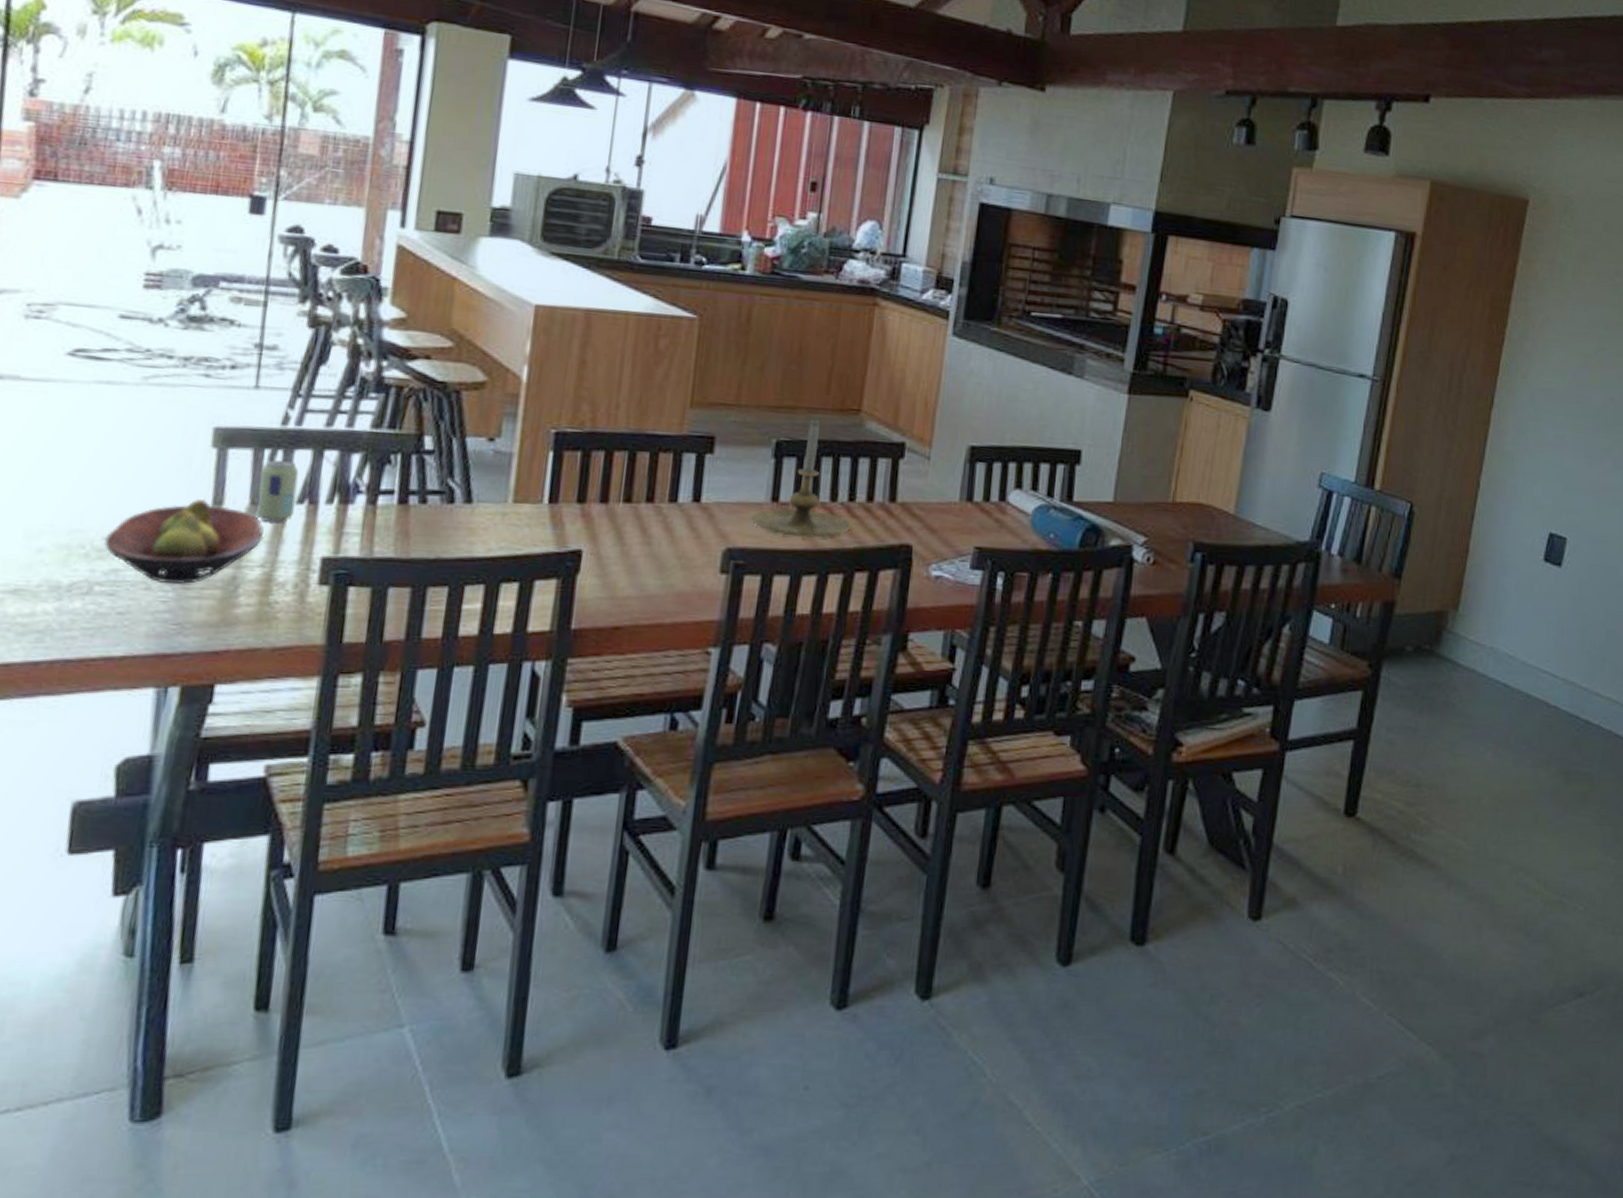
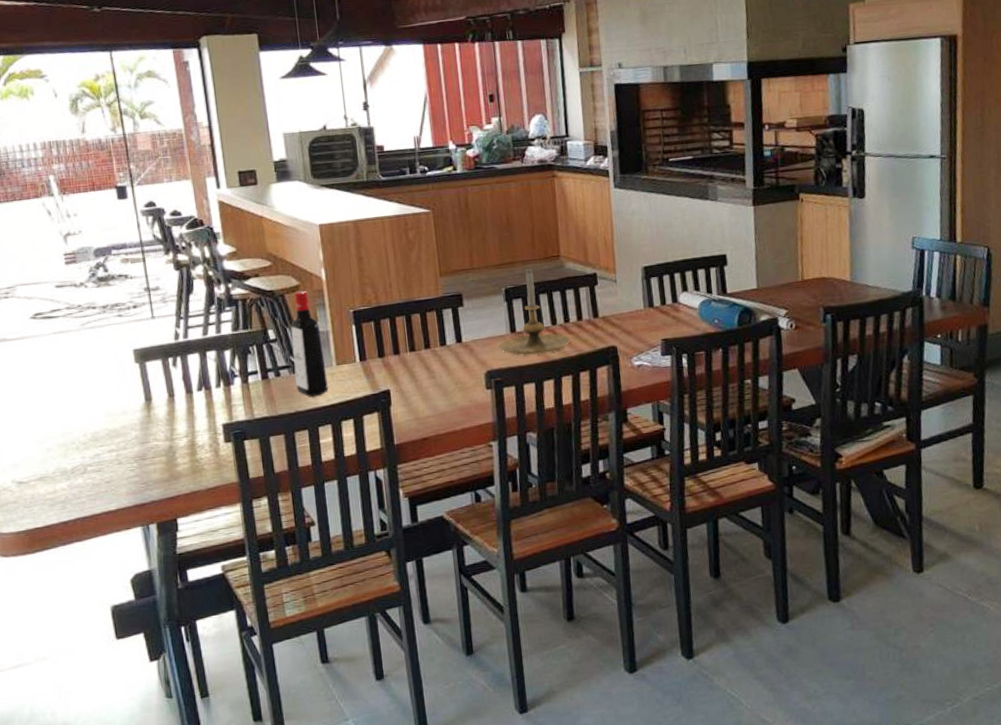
fruit bowl: present [104,499,265,584] -> none [85,399,183,458]
beverage can: present [255,460,299,522] -> none [170,363,197,407]
liquor bottle: none [446,389,502,541] -> present [291,290,328,397]

